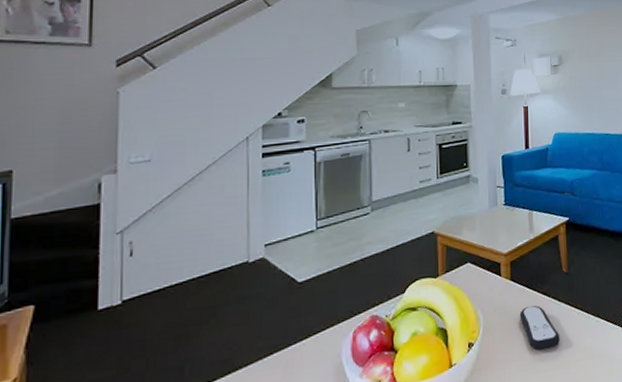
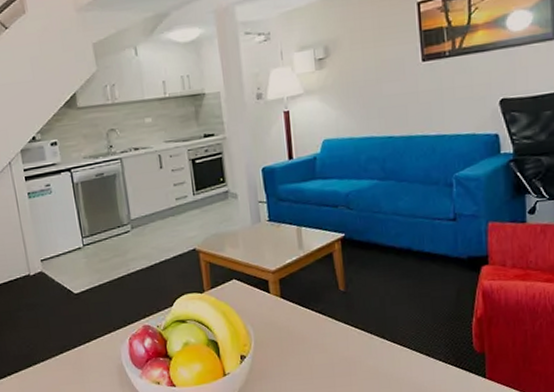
remote control: present [519,305,560,351] -> none [292,323,339,367]

